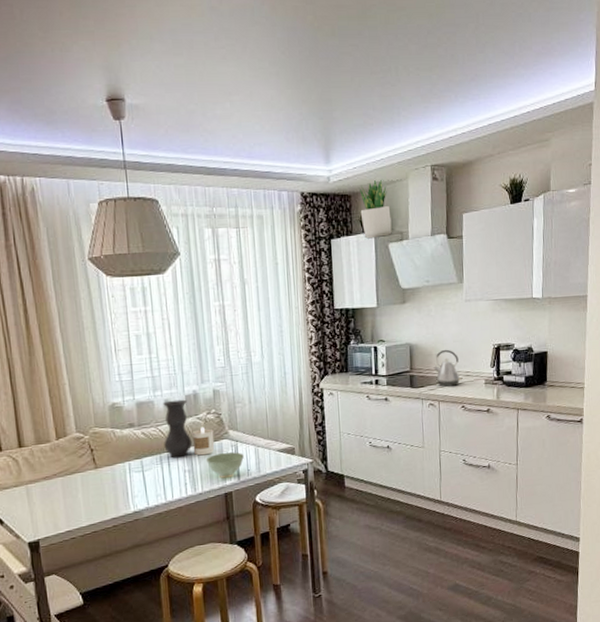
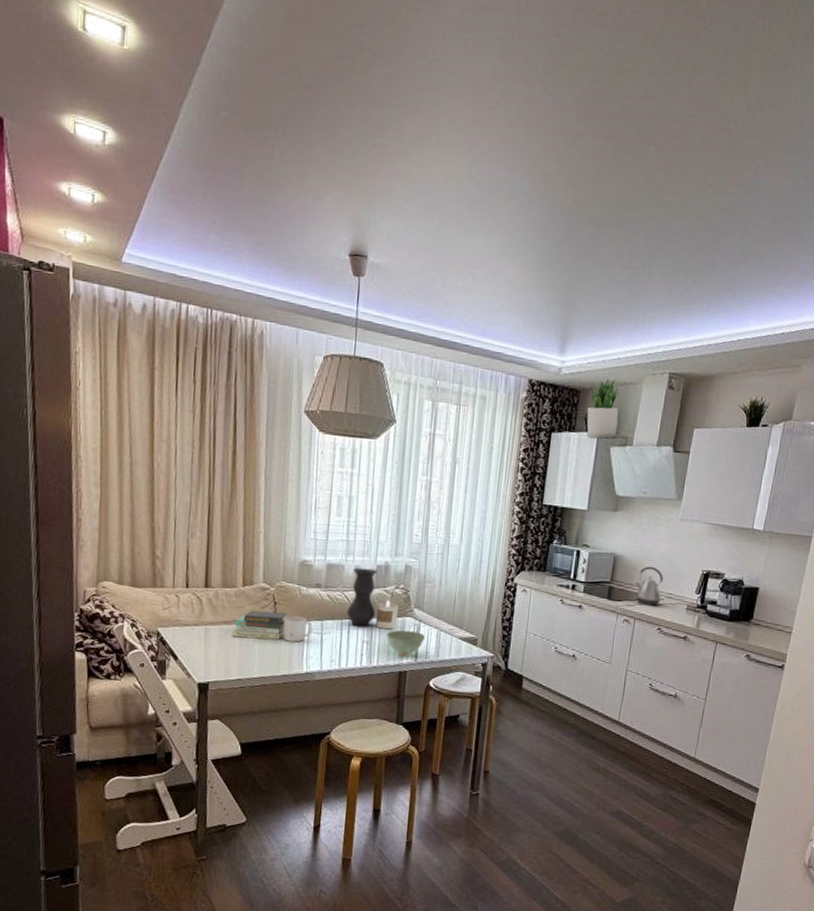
books: none [53,457,107,491] -> present [231,610,288,640]
mug: none [103,458,133,485] -> present [282,616,313,642]

